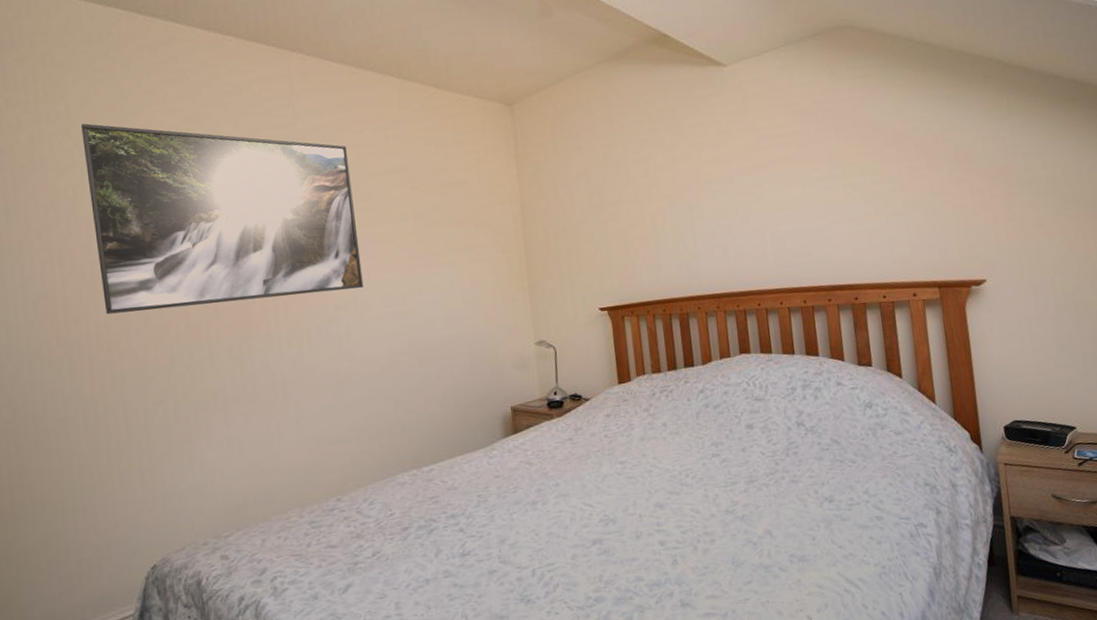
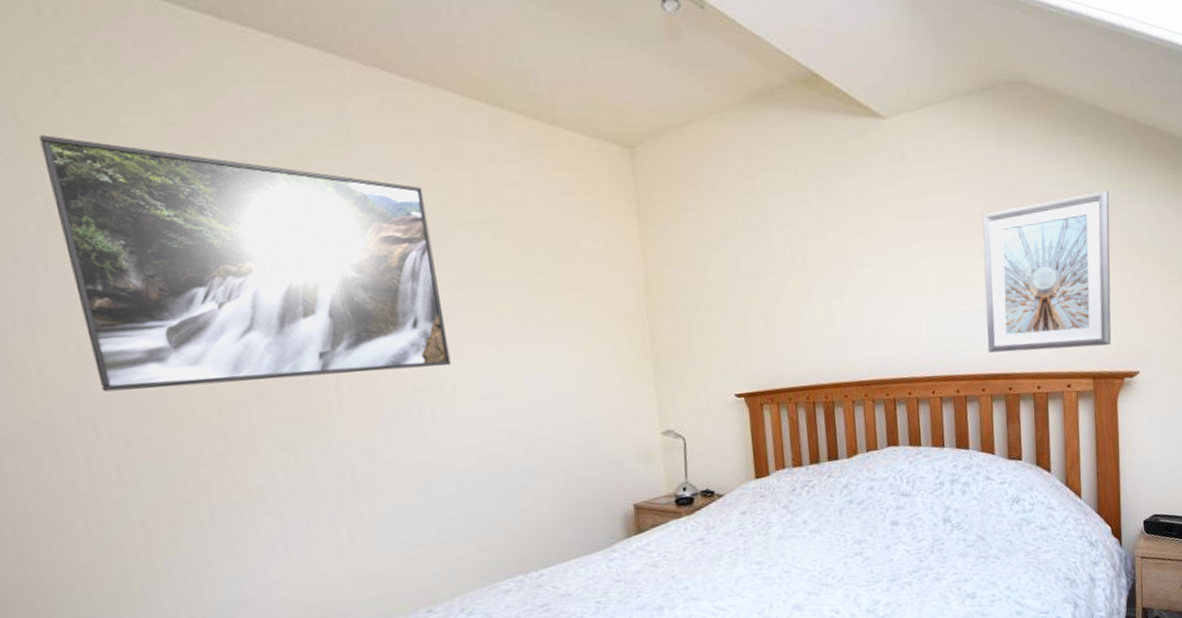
picture frame: none [819,114,954,266] -> present [982,190,1112,353]

